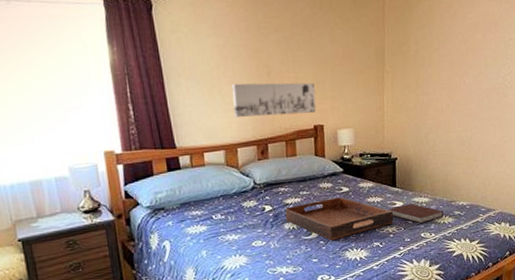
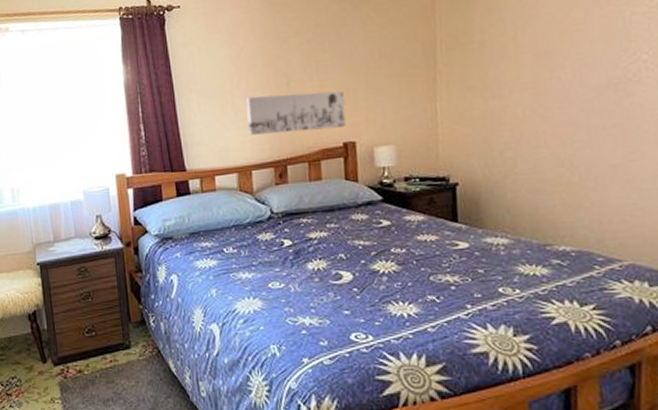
serving tray: present [285,197,394,241] -> none [308,233,456,289]
notebook: present [389,203,444,224] -> none [448,245,533,274]

